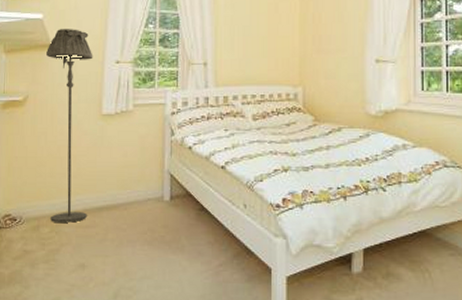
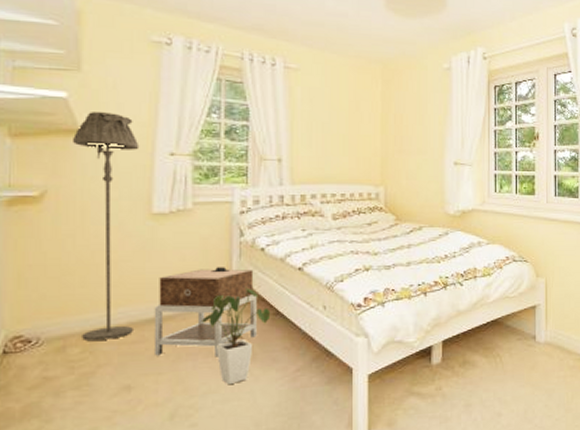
nightstand: none [102,163,185,246] -> present [153,267,257,357]
house plant: none [140,183,197,273] -> present [202,287,271,385]

